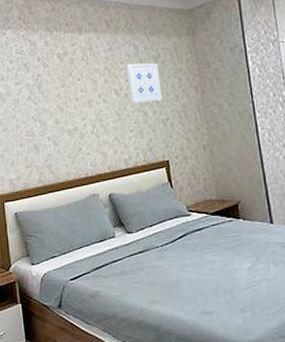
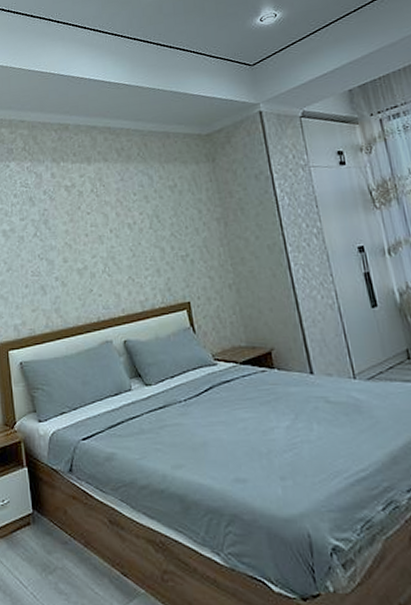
wall art: present [126,63,162,103] -> none [140,193,181,238]

